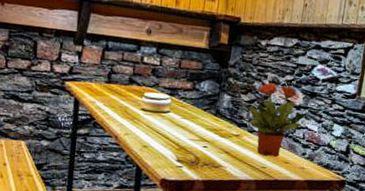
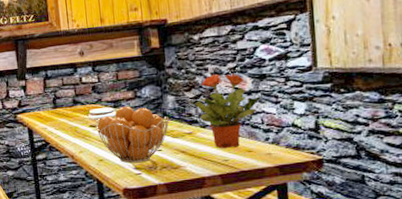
fruit basket: none [147,96,222,156] -> present [95,106,170,164]

